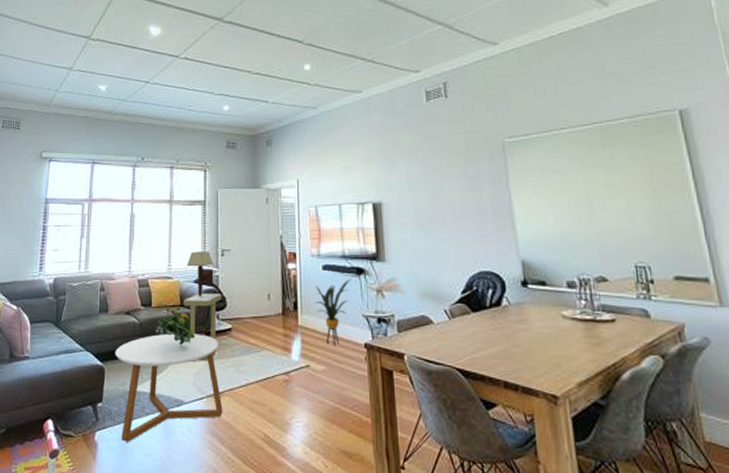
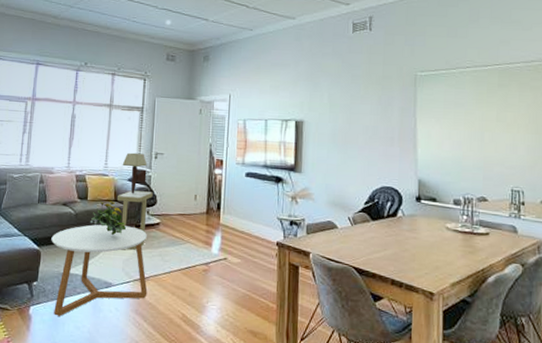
house plant: present [314,279,352,346] -> none [236,186,271,243]

